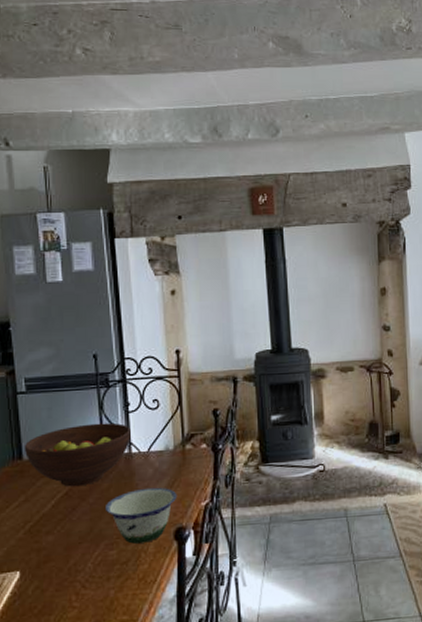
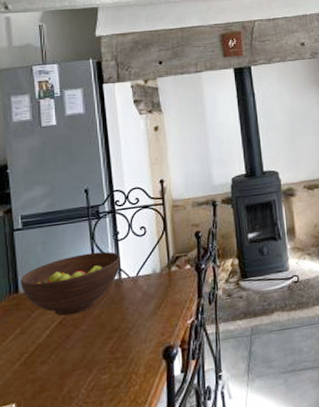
bowl: present [104,487,177,544] -> none [97,309,165,367]

